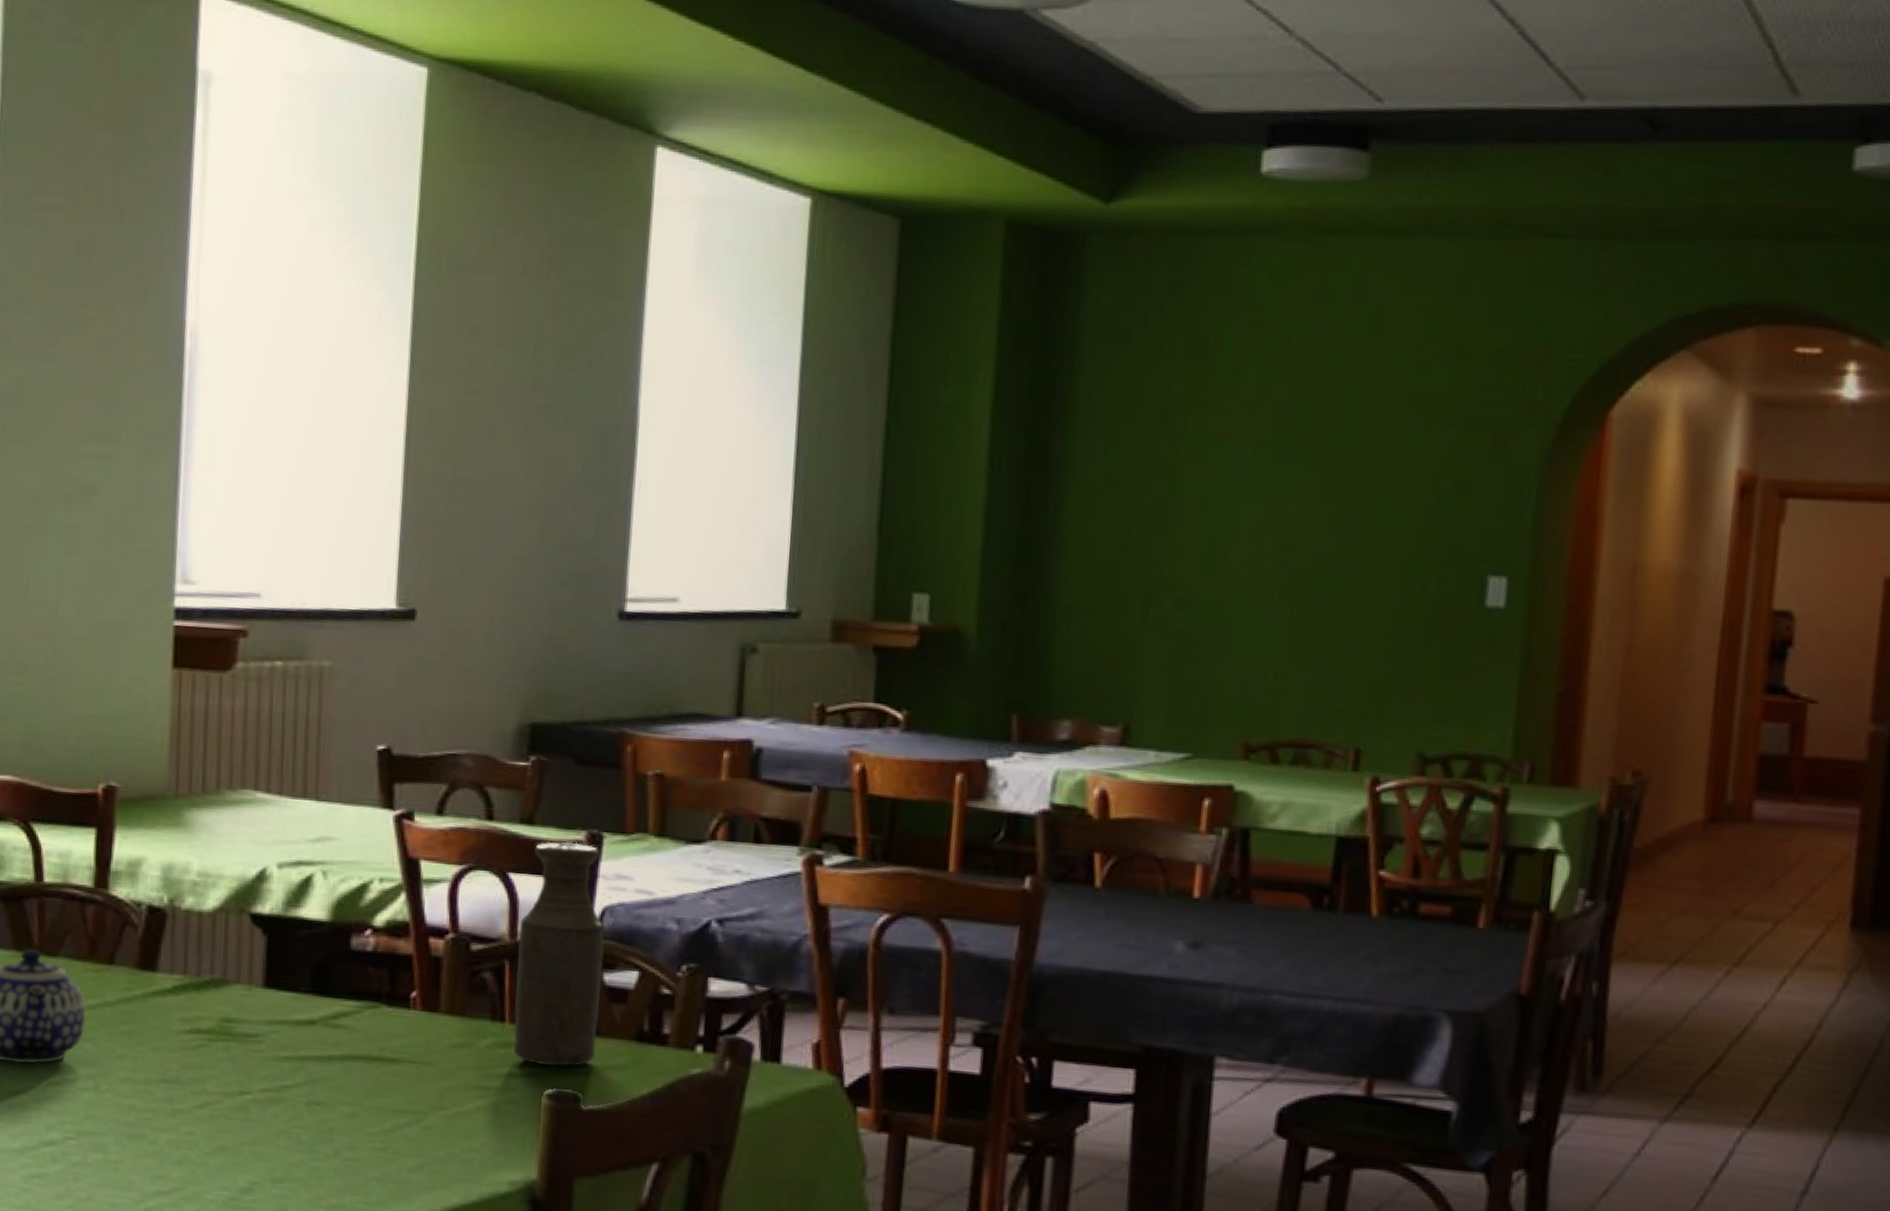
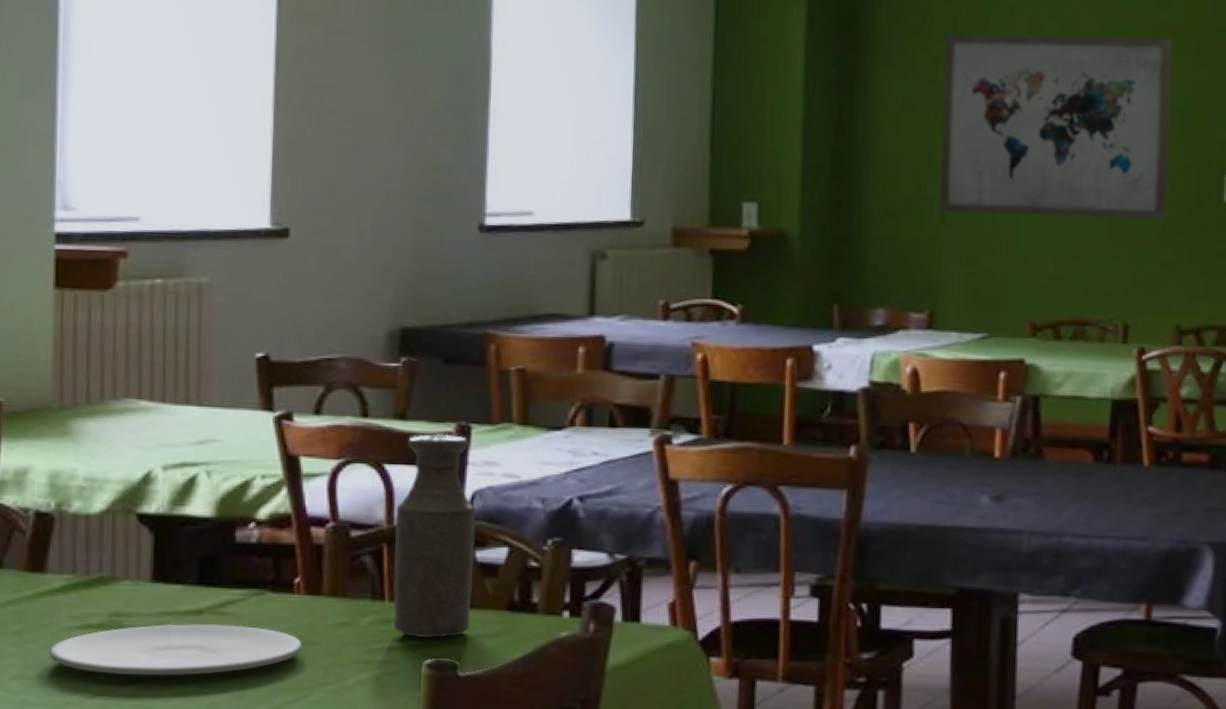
plate: none [158,1033,418,1091] -> present [49,624,303,676]
wall art: none [1141,401,1431,627] -> present [940,34,1173,220]

